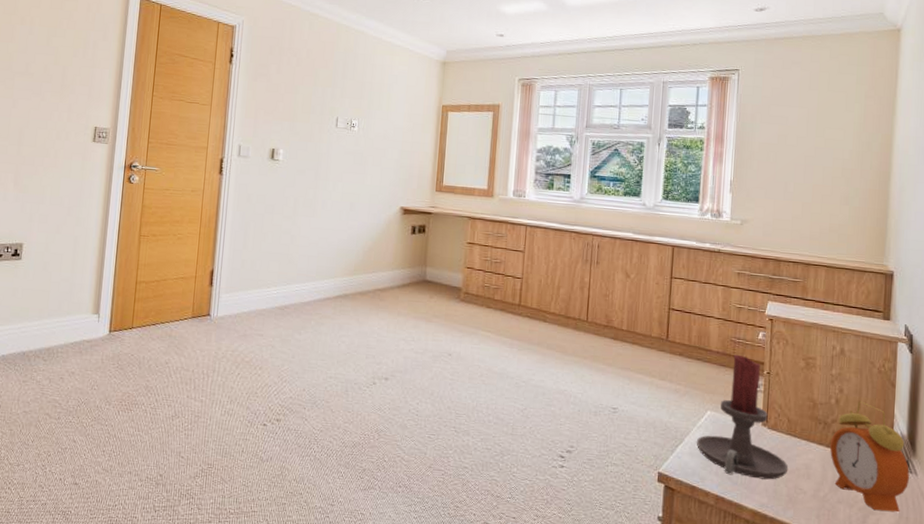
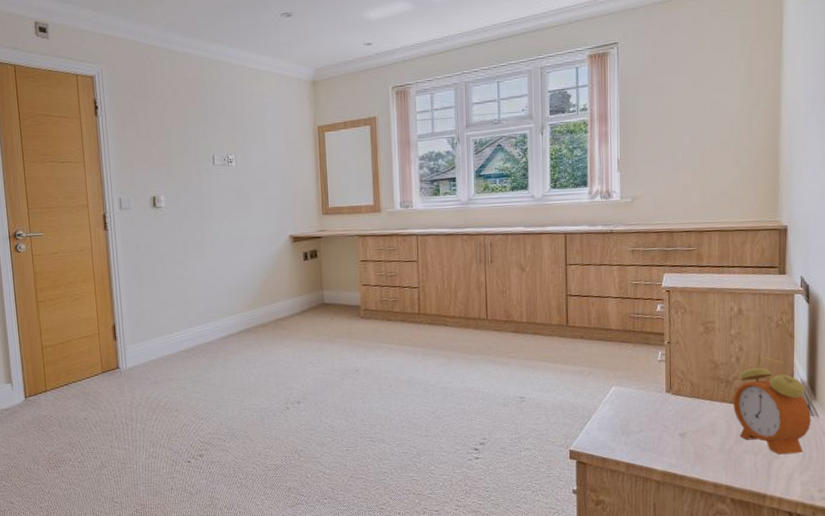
candle holder: present [696,354,789,480] -> none [603,329,694,443]

